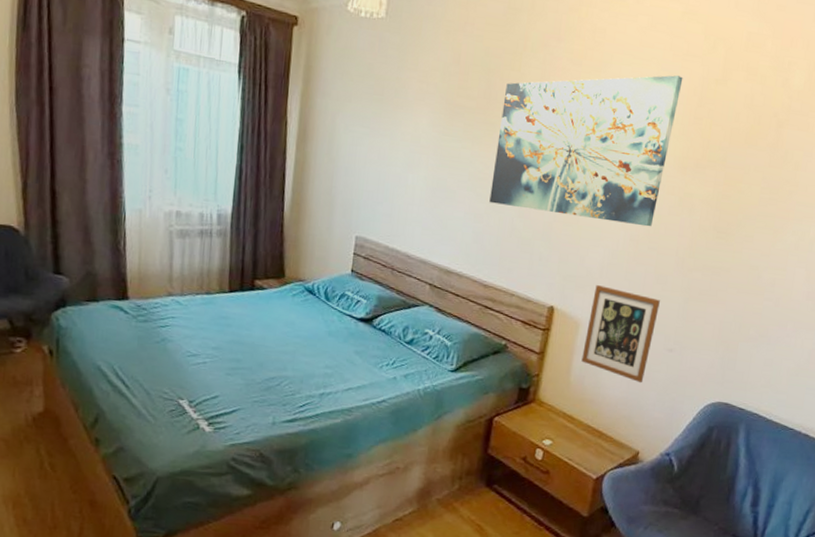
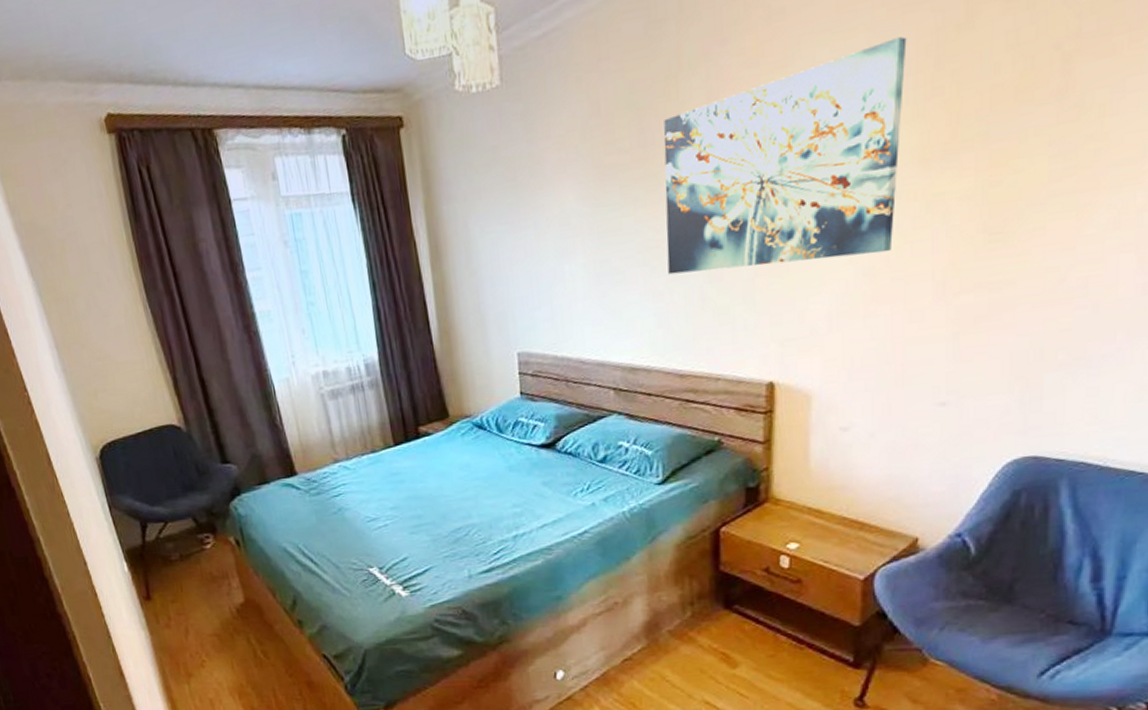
picture frame: present [581,285,660,383] -> none [821,341,918,454]

